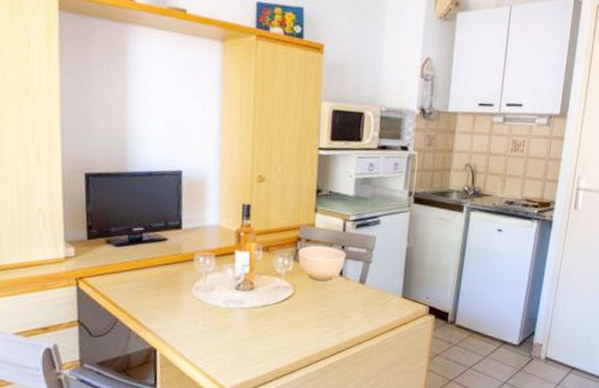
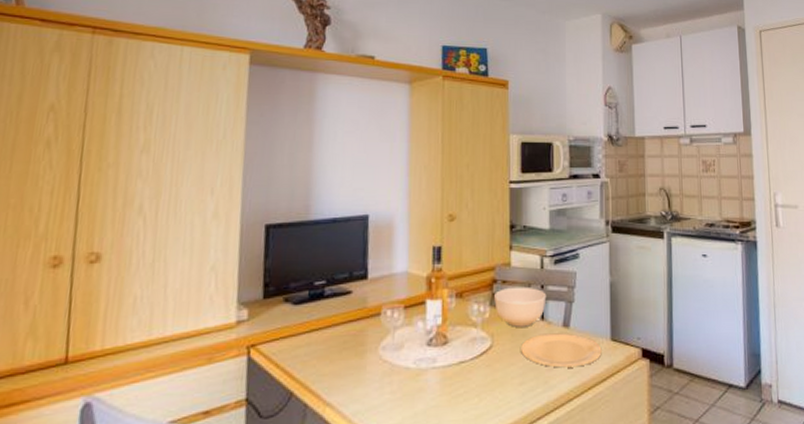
plate: none [319,287,393,317] -> present [521,333,602,368]

